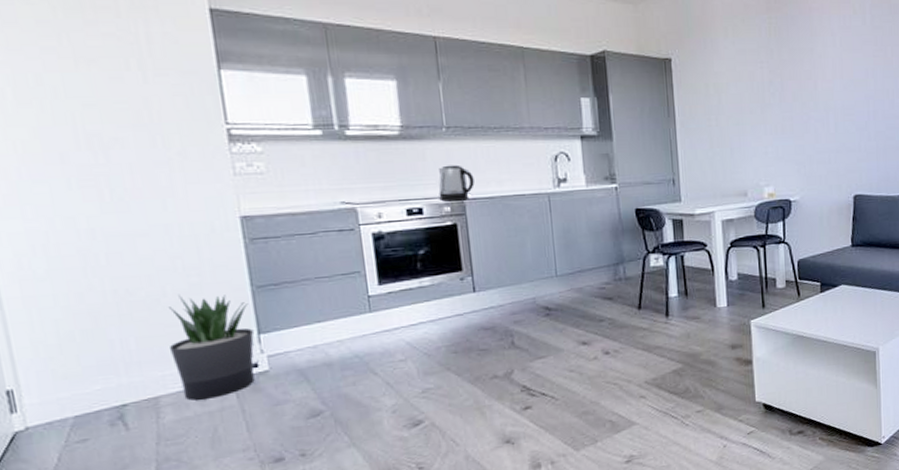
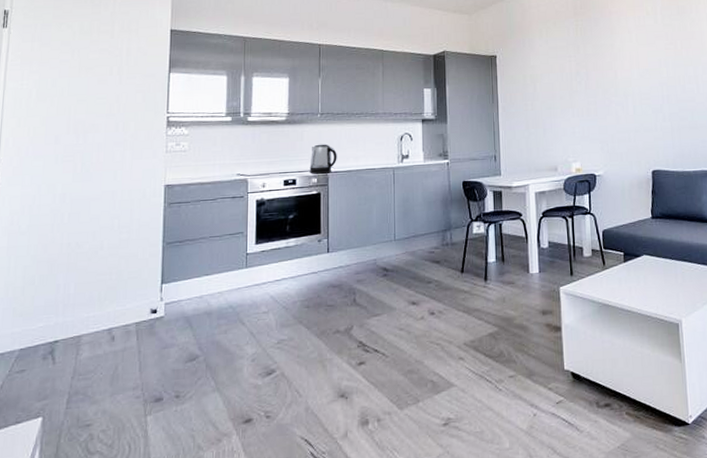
planter: present [168,295,255,400] -> none [96,249,158,340]

